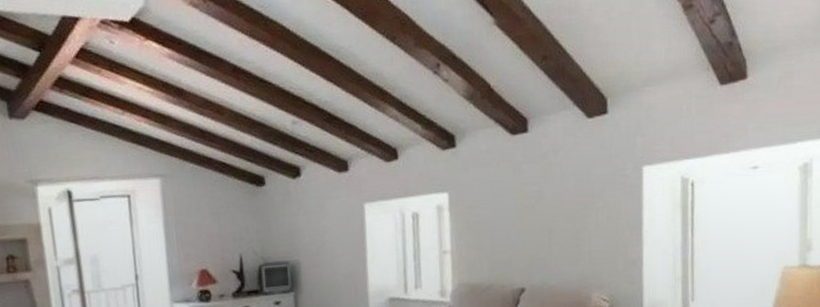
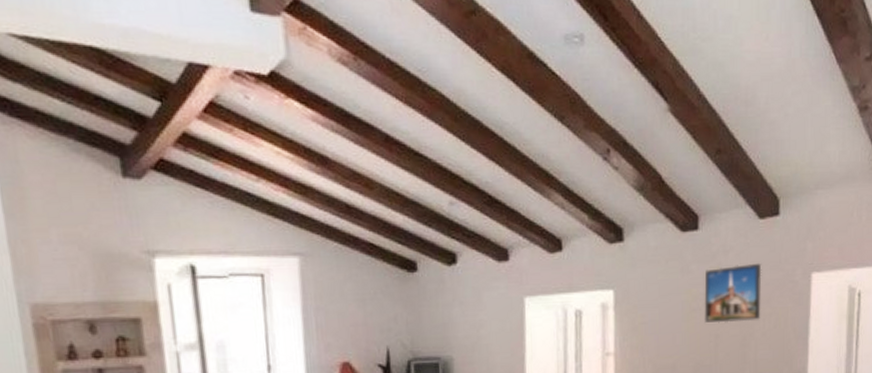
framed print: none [536,159,593,219] -> present [704,263,762,323]

